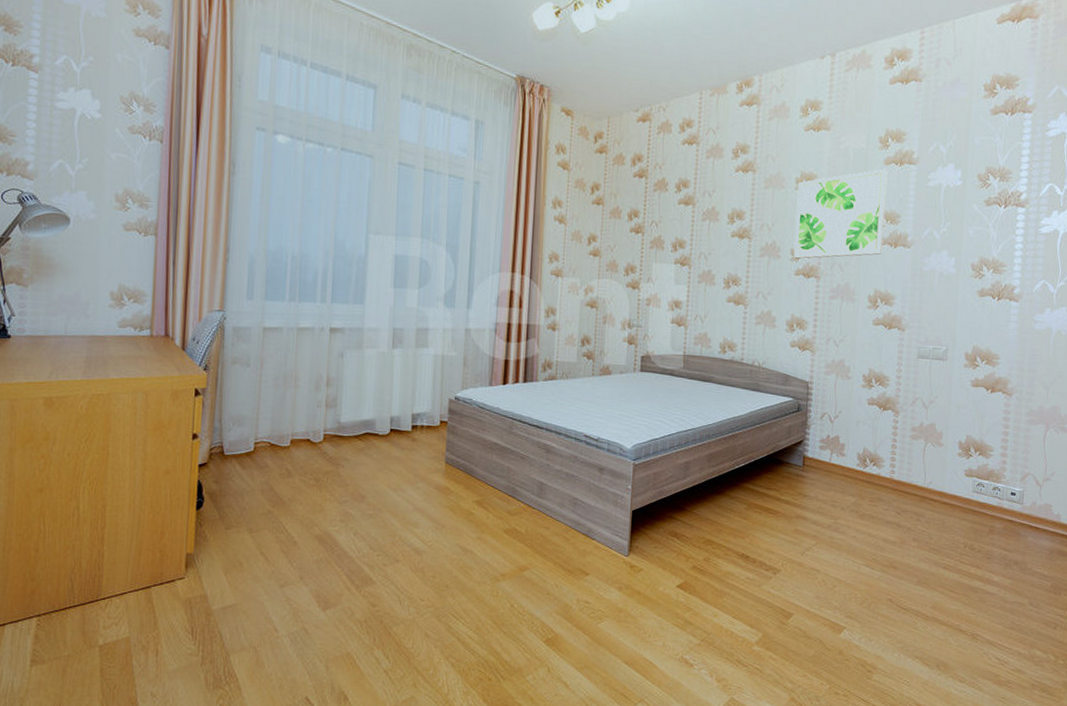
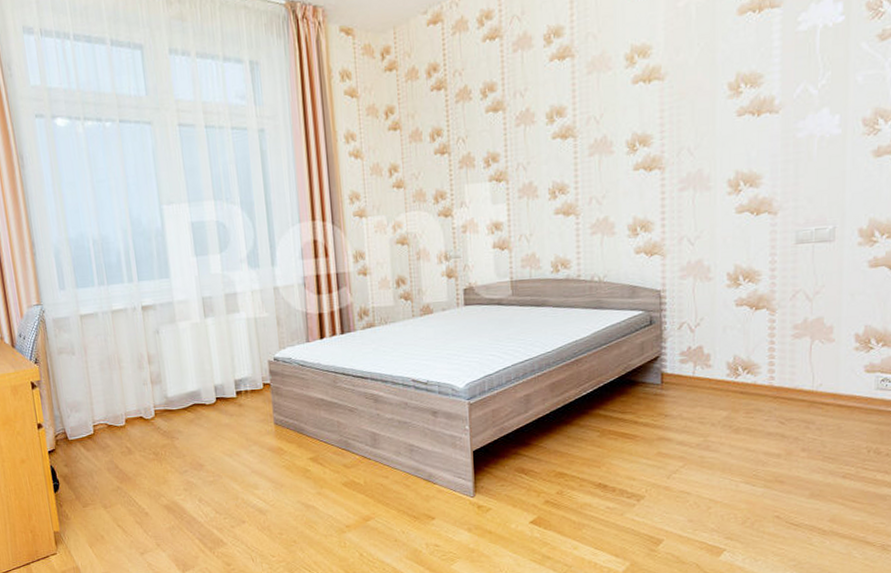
wall art: present [794,168,888,259] -> none [628,20,743,151]

